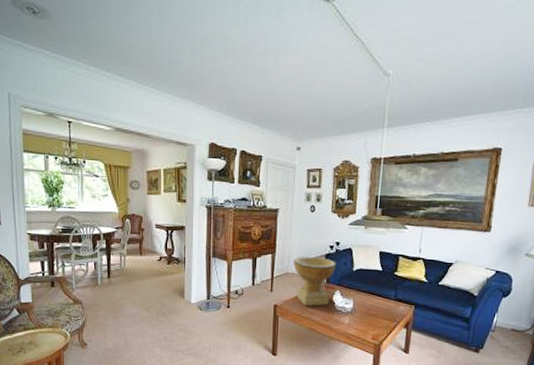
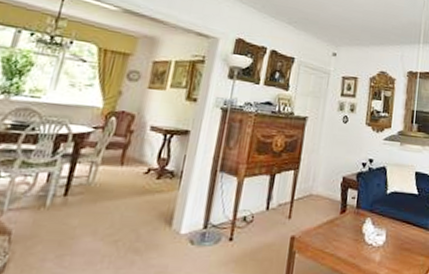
decorative bowl: present [293,256,336,306] -> none [319,174,368,238]

